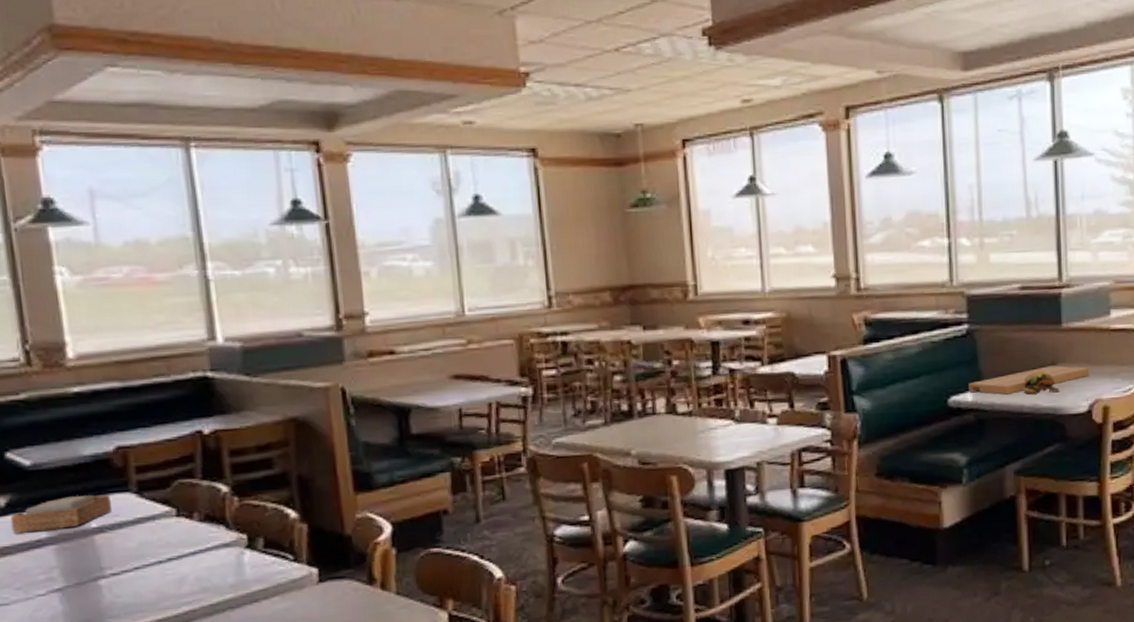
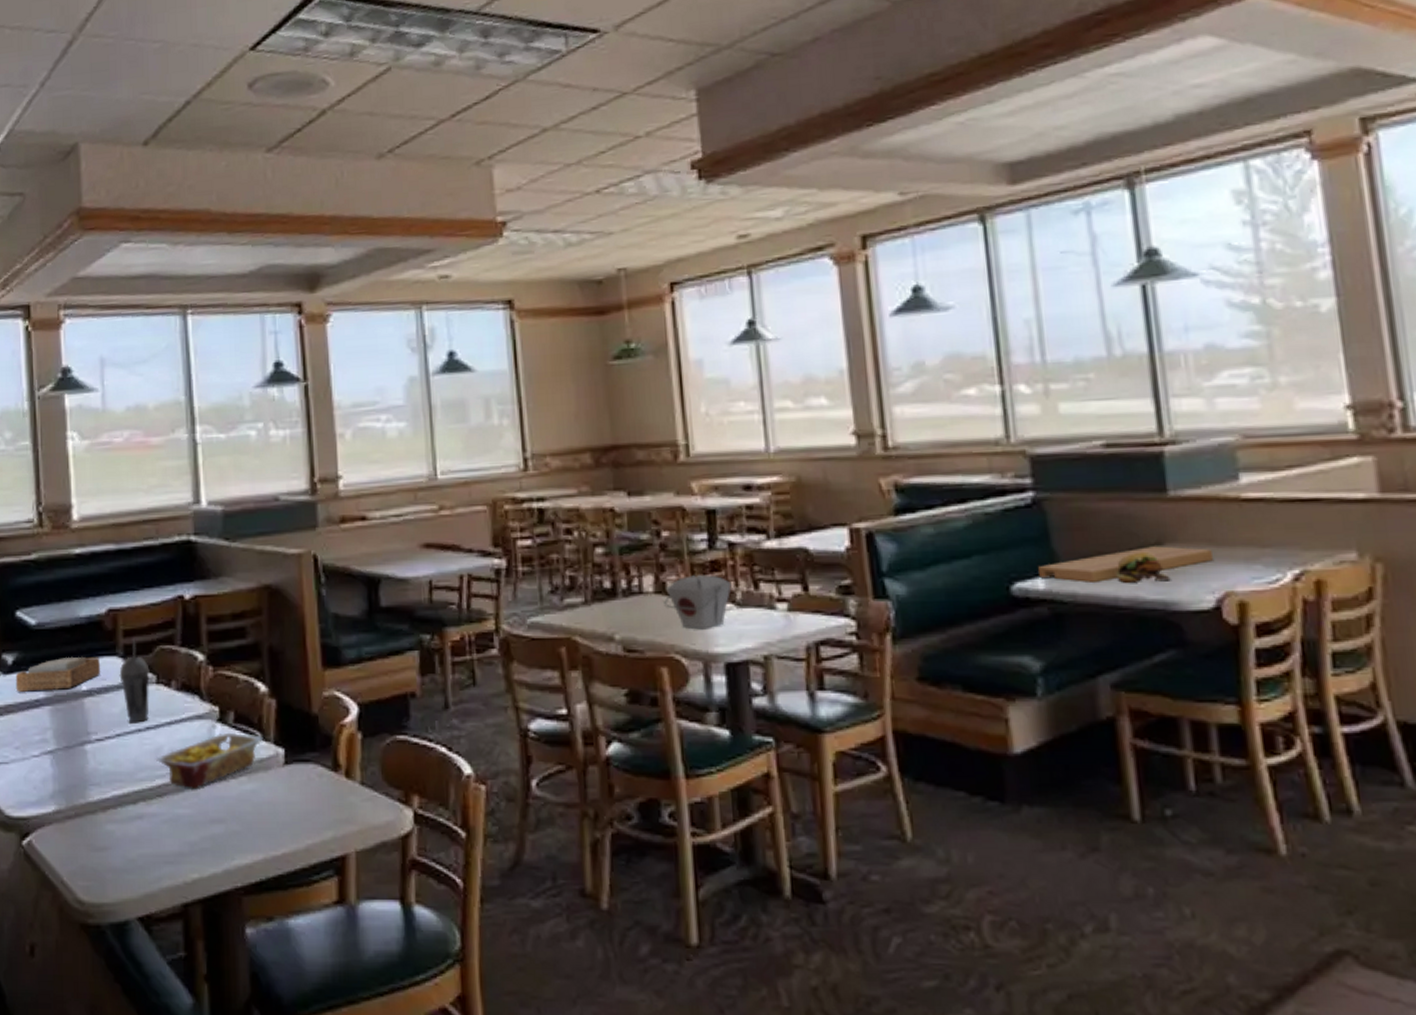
beverage cup: none [133,474,170,556] -> present [119,638,150,723]
french fries: none [179,557,296,612] -> present [155,732,264,788]
takeout container: none [674,397,732,443] -> present [664,575,732,630]

